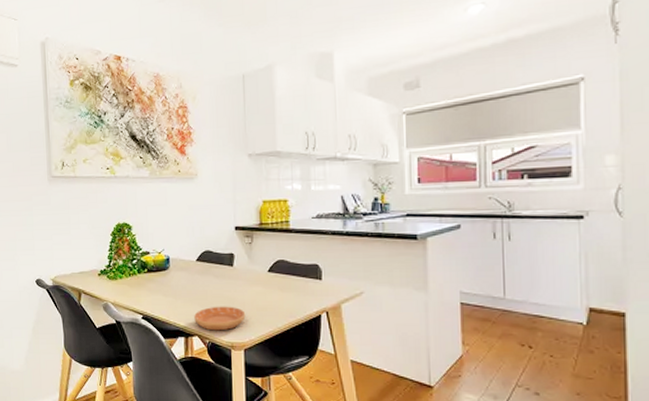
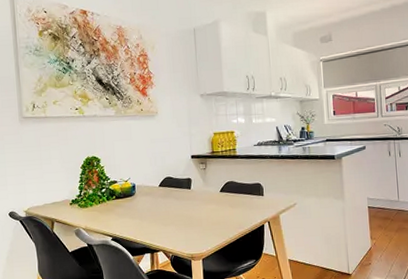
saucer: present [194,306,246,331] -> none [158,223,203,246]

